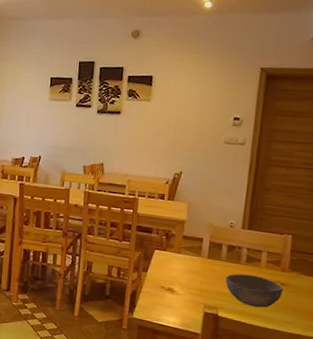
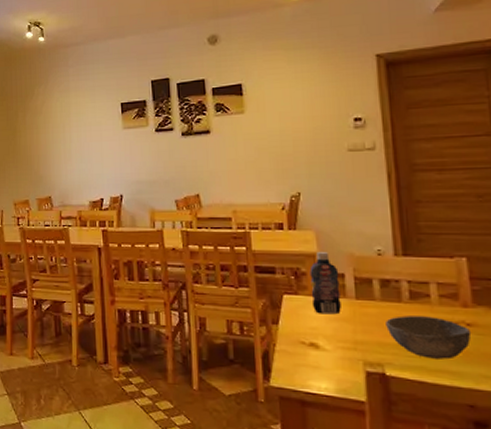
bottle: none [174,219,200,269] -> present [309,251,341,315]

